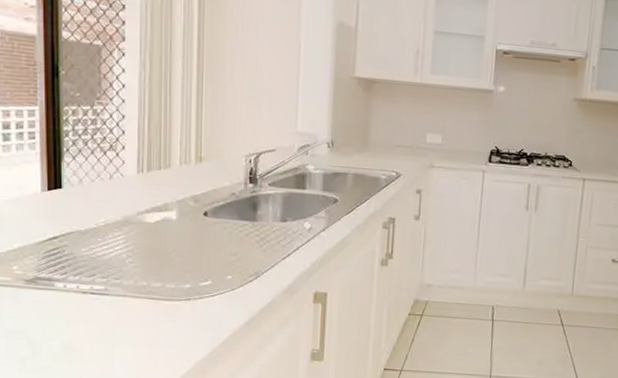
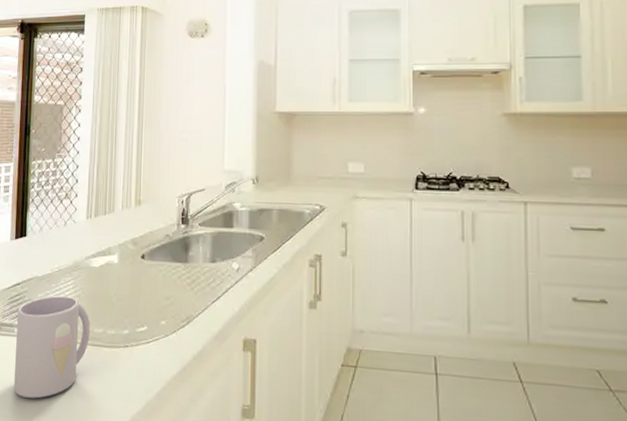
mug: none [57,250,146,350] -> present [14,295,90,399]

